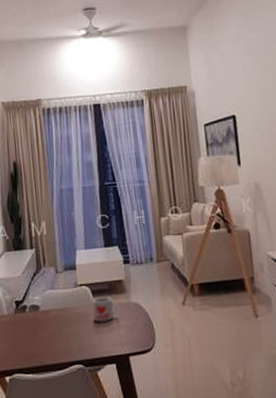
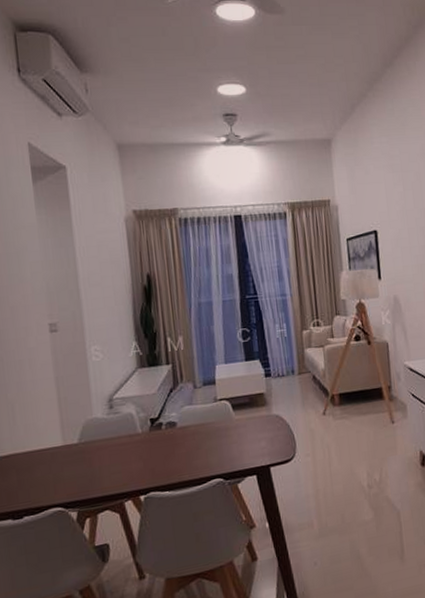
mug: present [92,297,119,322] -> none [232,410,260,436]

